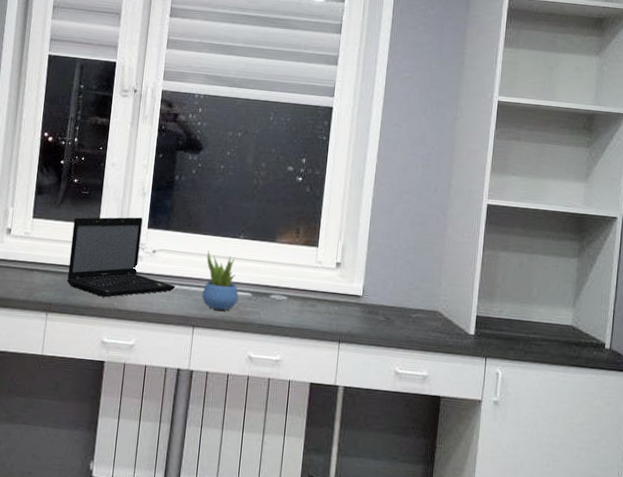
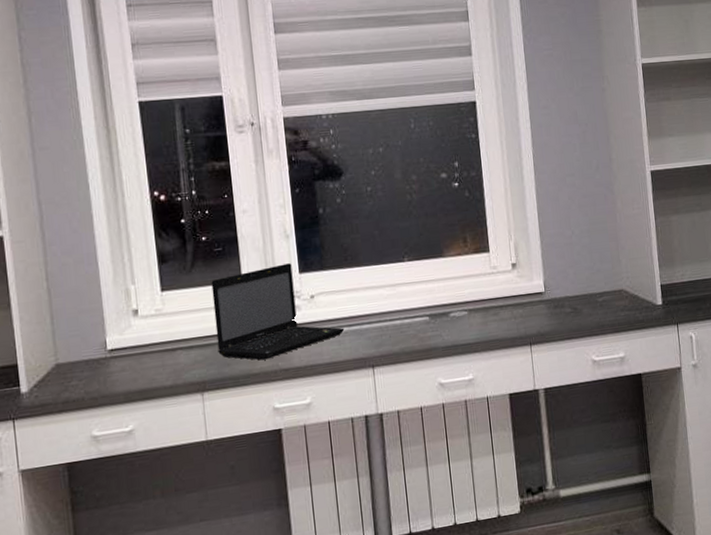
succulent plant: present [201,250,239,311] -> none [371,282,416,343]

